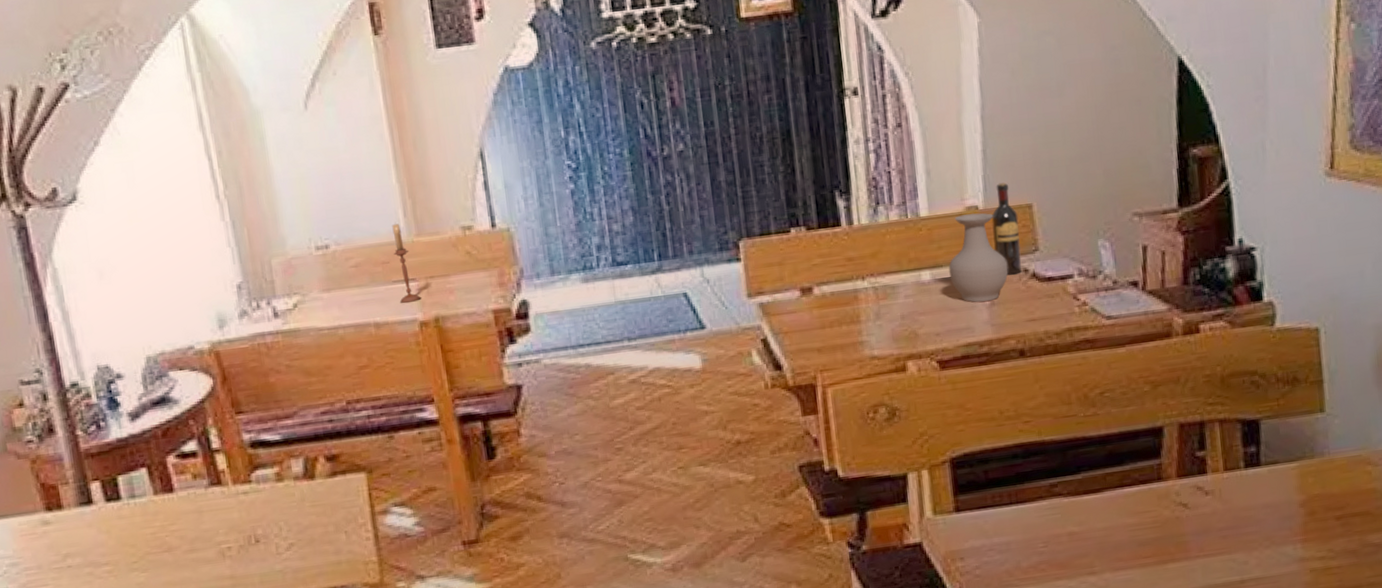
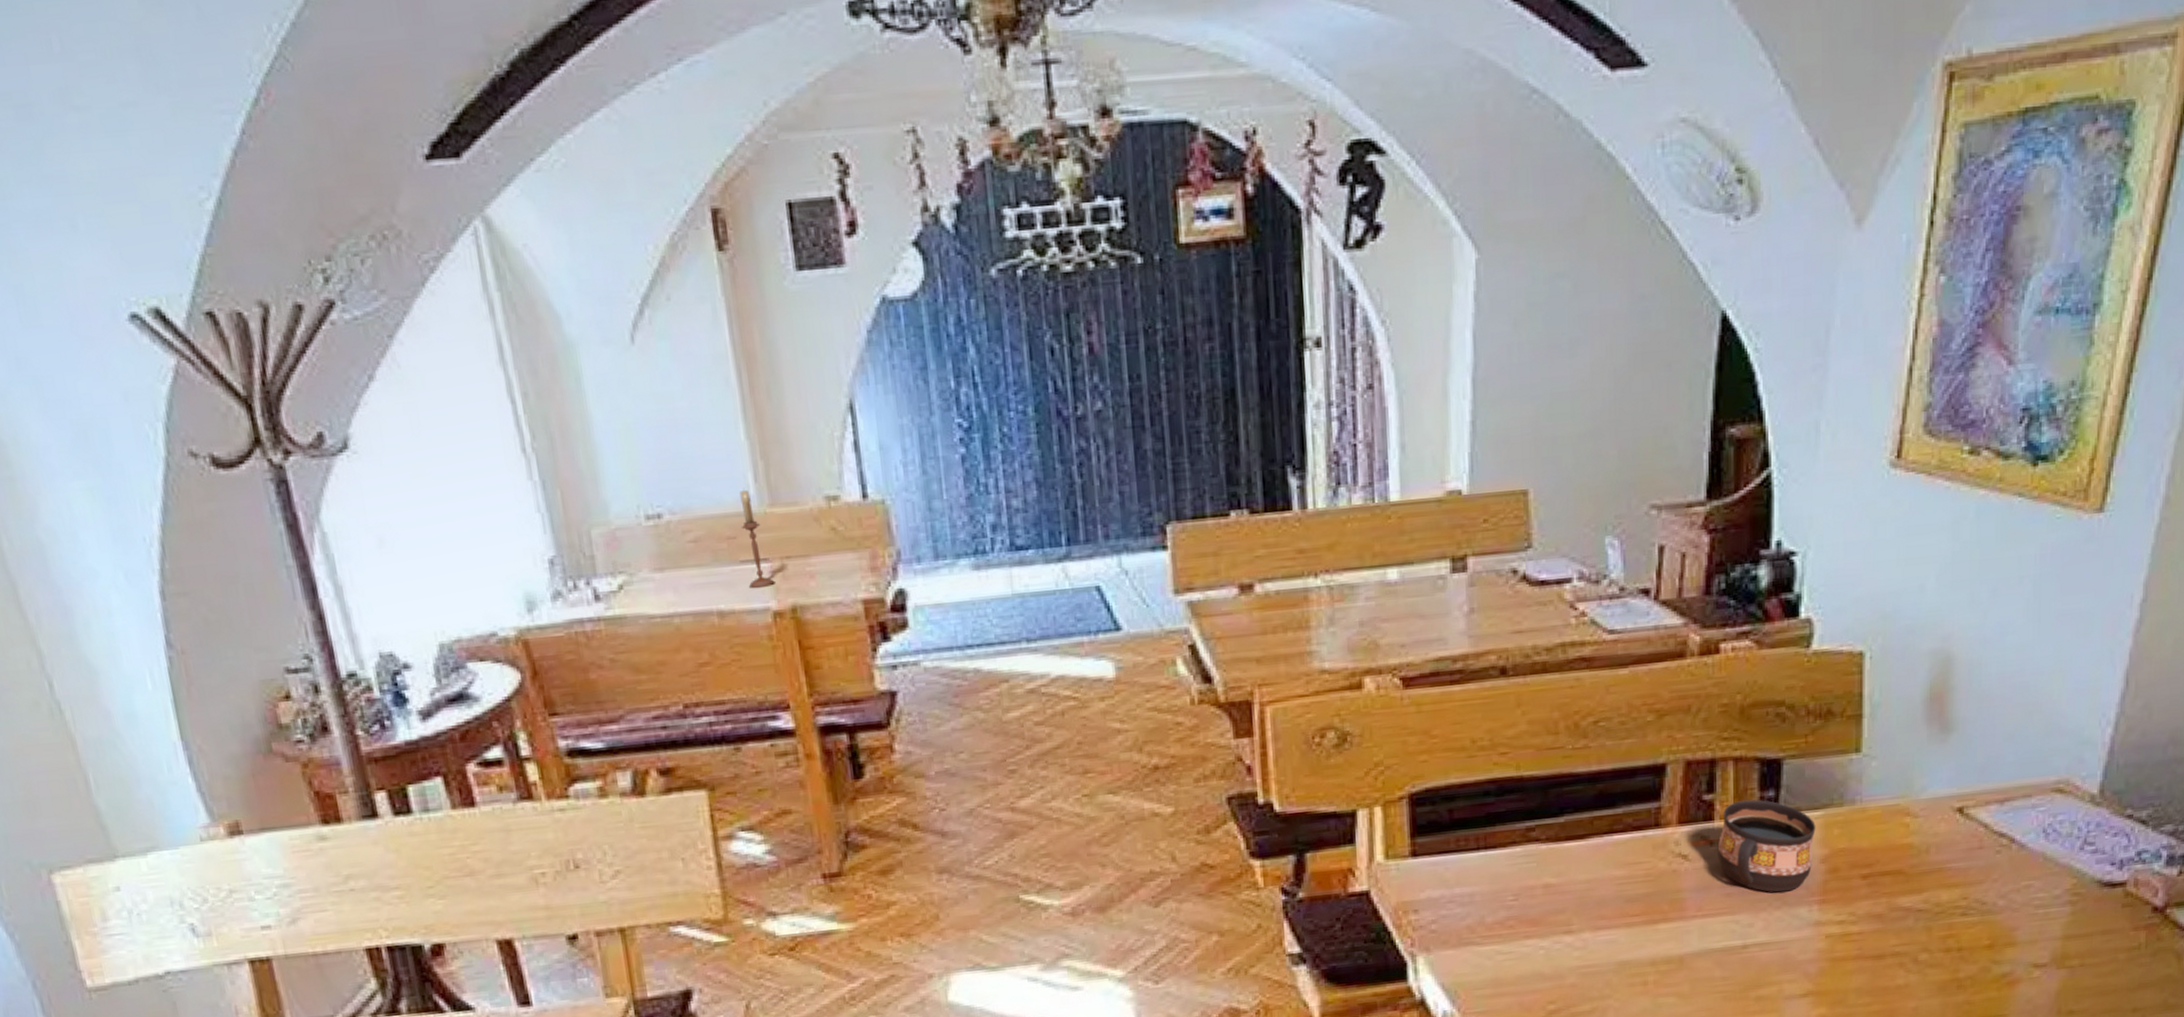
vase: present [948,213,1008,303] -> none [1421,499,1493,609]
wine bottle: present [991,182,1022,275] -> none [1476,462,1511,577]
cup: none [1212,454,1293,534] -> present [1717,799,1816,893]

